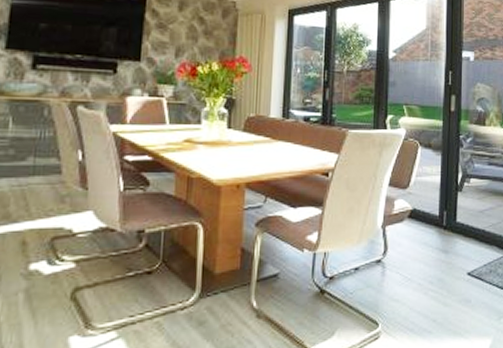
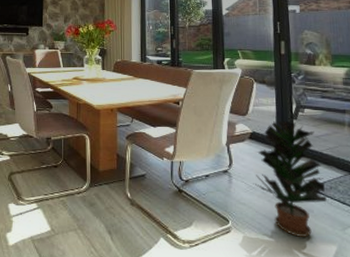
potted plant: none [409,193,485,334] -> present [253,120,327,237]

